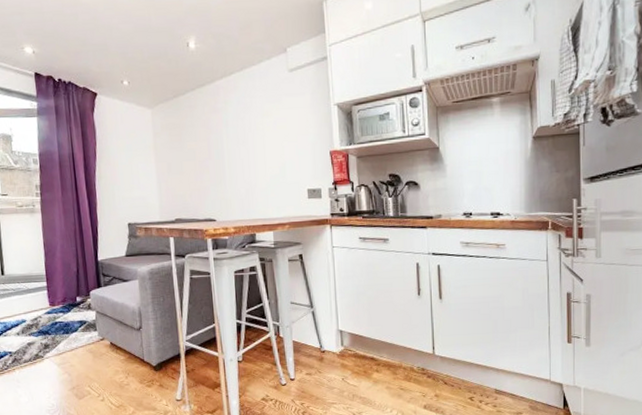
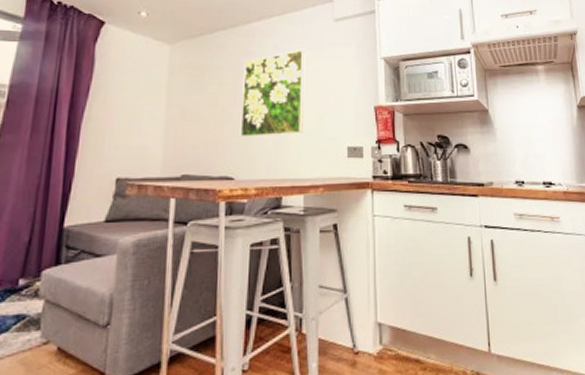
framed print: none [213,102,269,186] -> present [240,49,306,138]

